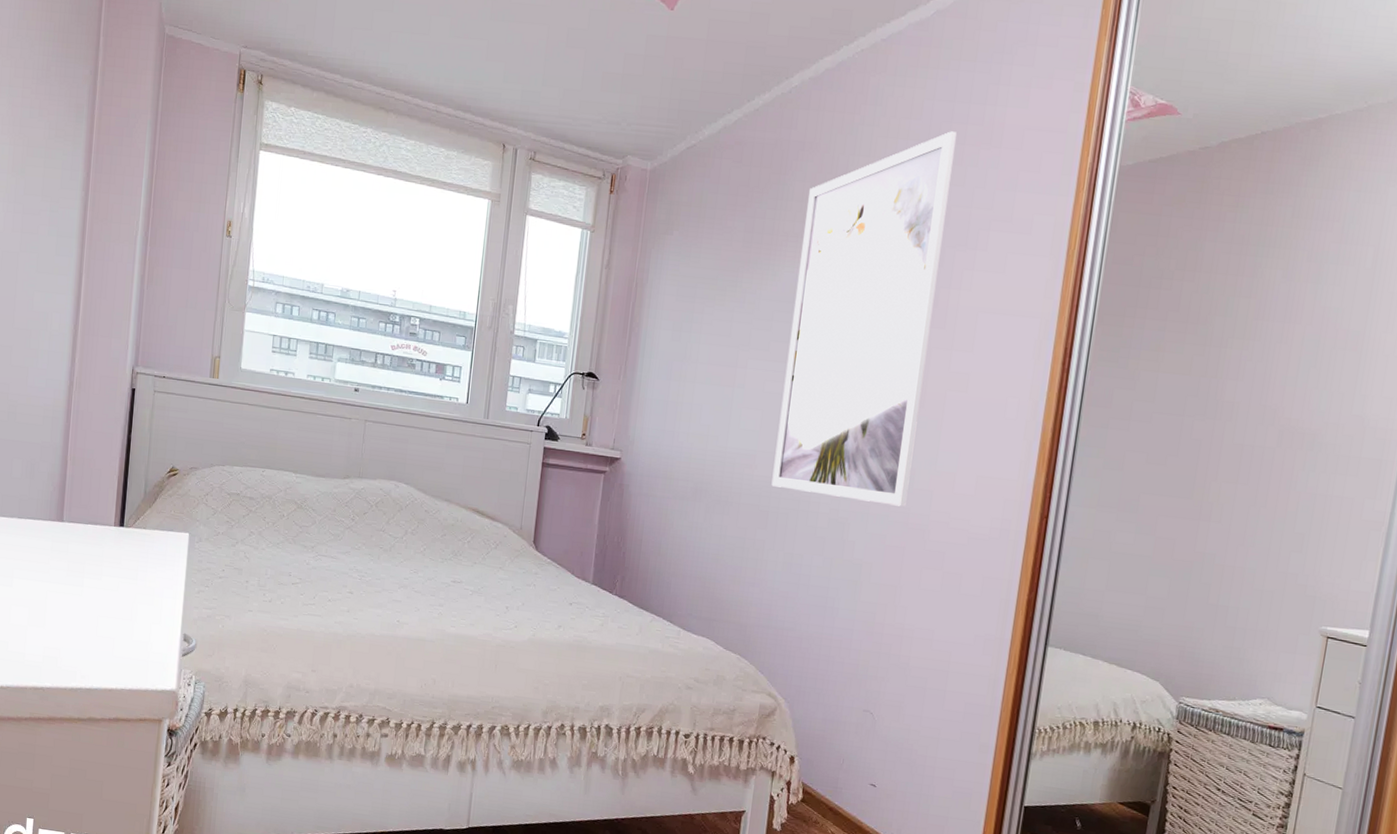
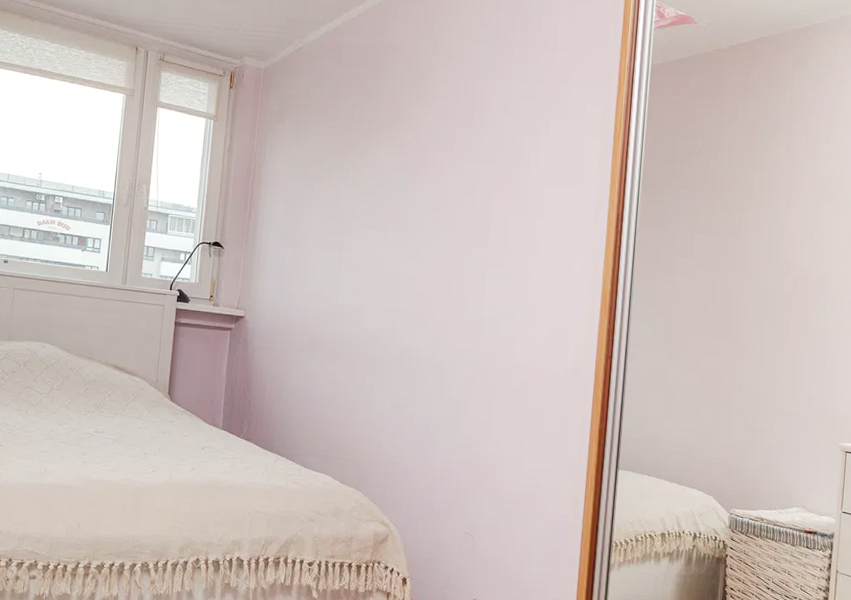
wall art: present [771,131,957,507] -> none [377,36,519,352]

